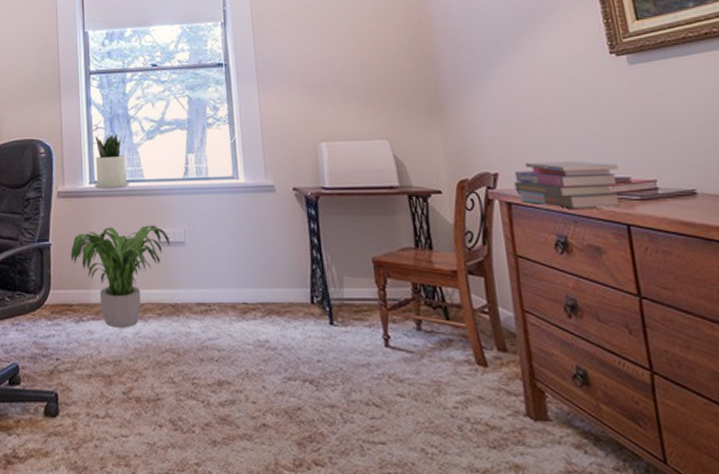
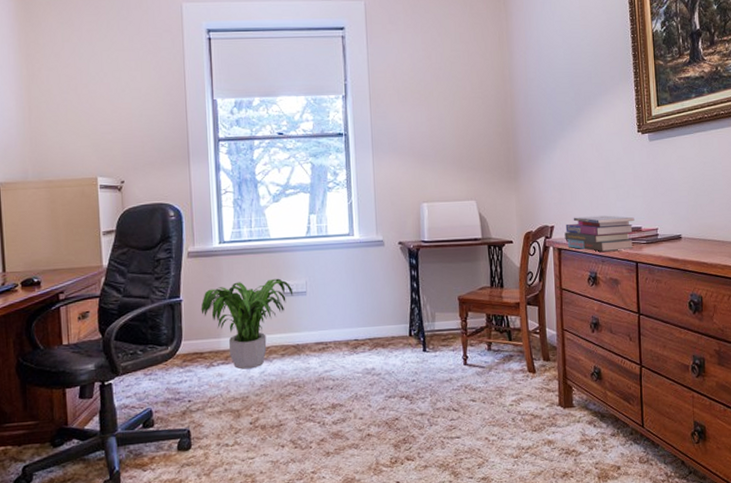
planter: present [94,133,130,189] -> none [223,197,257,248]

